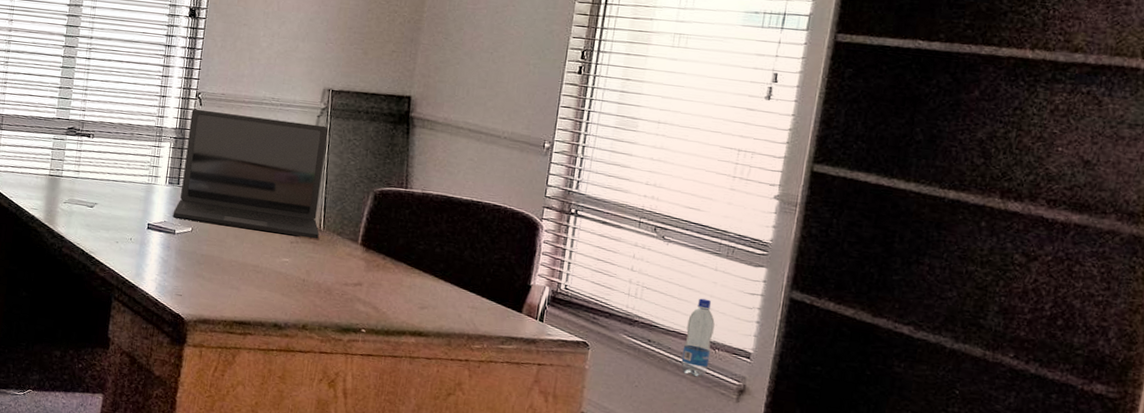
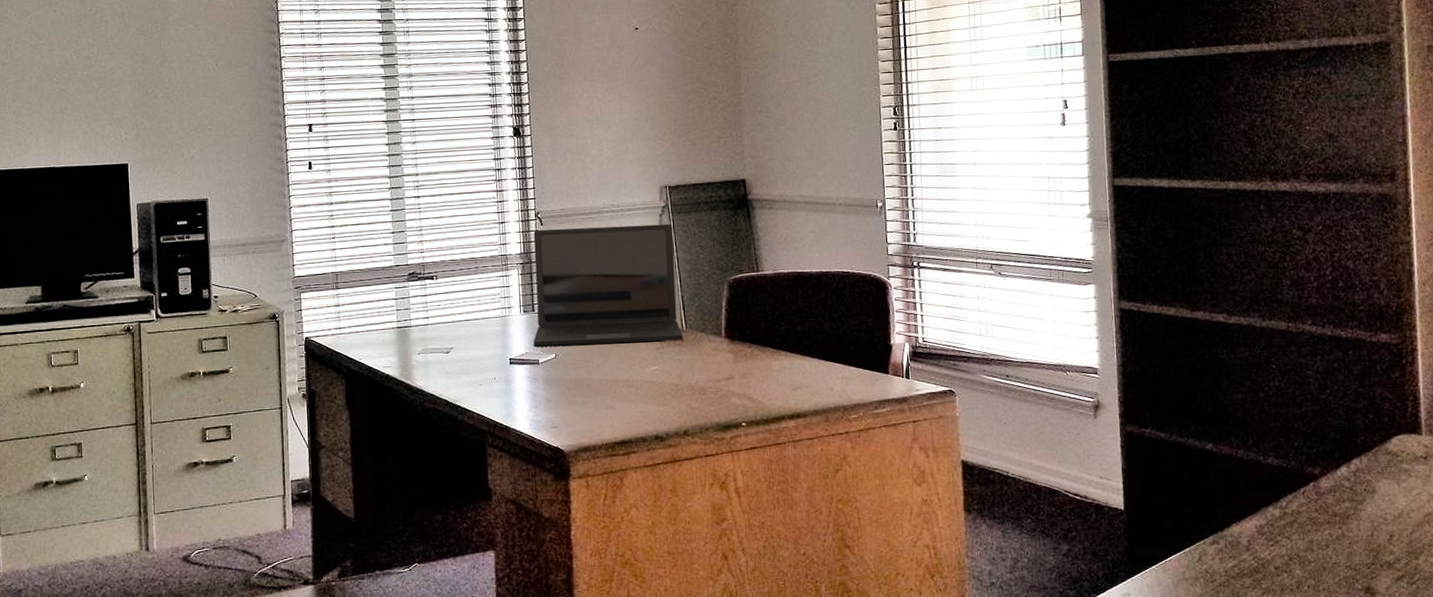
bottle: present [680,298,715,377] -> none [1037,325,1064,402]

